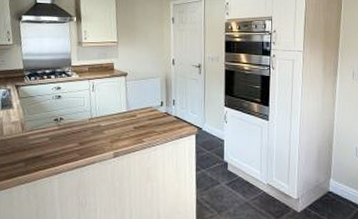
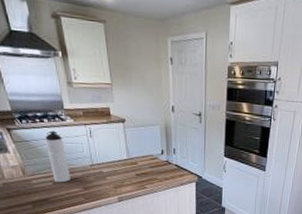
water bottle: none [49,87,68,138] -> present [45,132,71,183]

